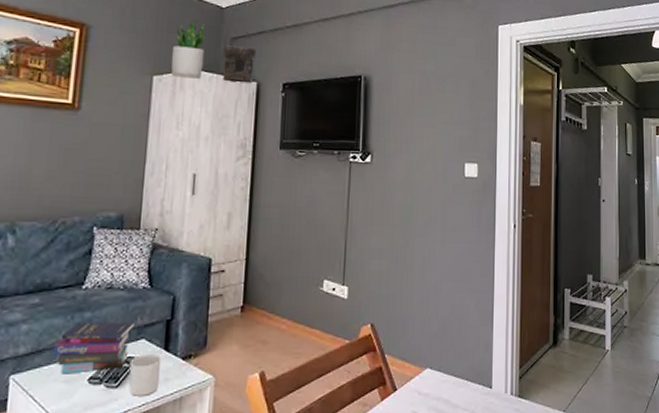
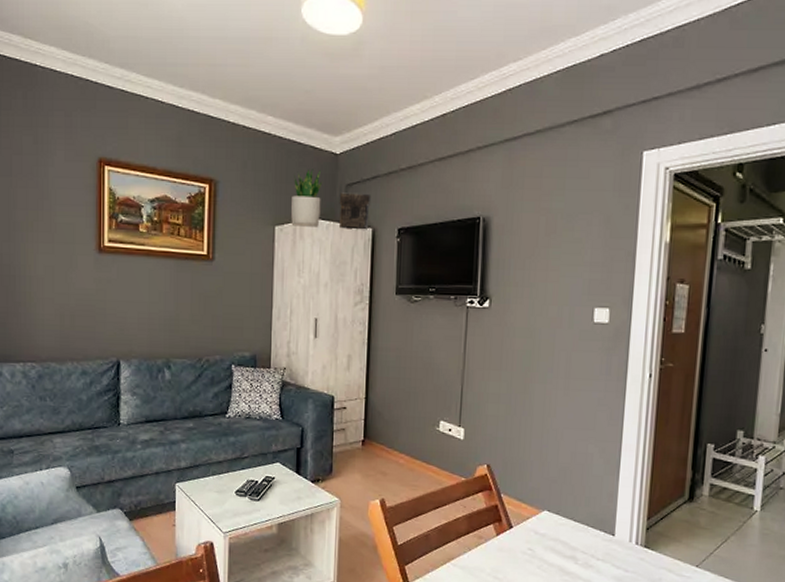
books: present [53,322,134,374] -> none [206,445,270,487]
mug: present [128,354,162,396] -> none [267,475,294,510]

